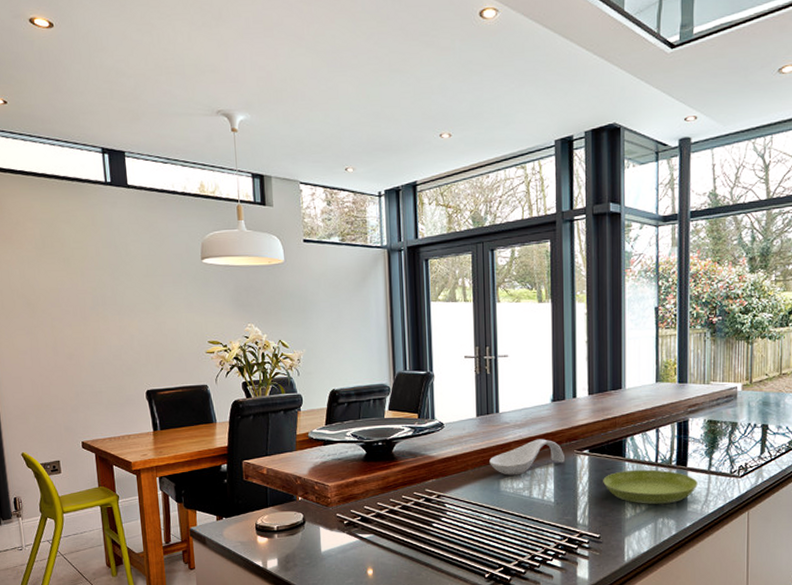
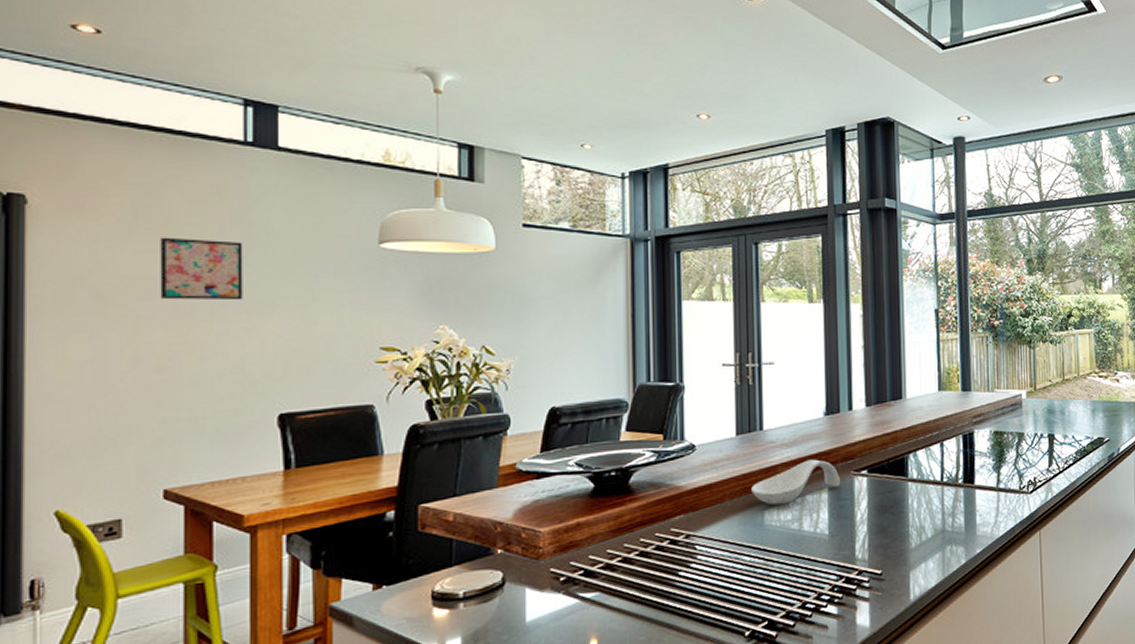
wall art: none [60,259,116,306] -> present [160,237,243,301]
saucer: present [603,469,698,504] -> none [884,489,986,531]

